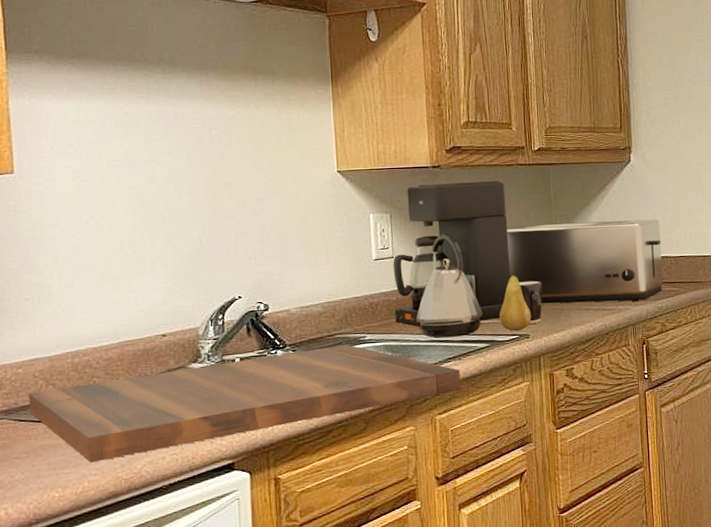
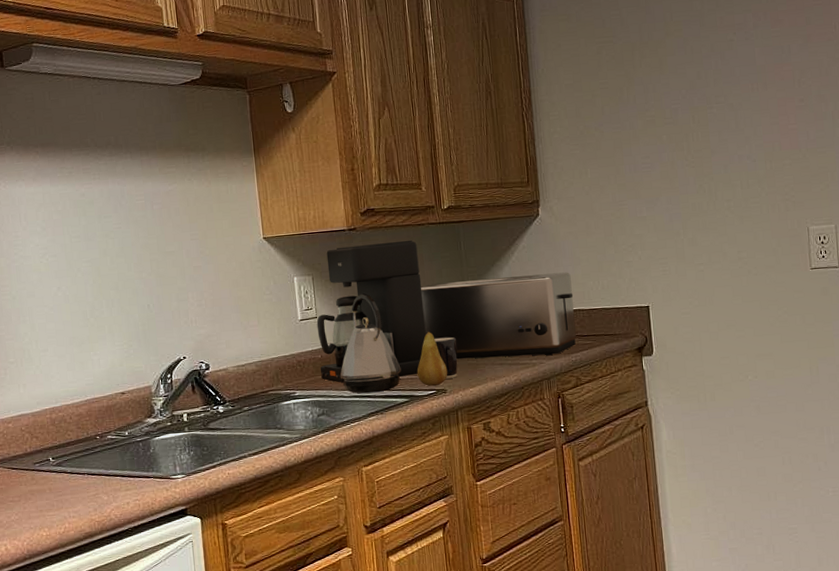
cutting board: present [28,344,461,463] -> none [17,400,384,506]

